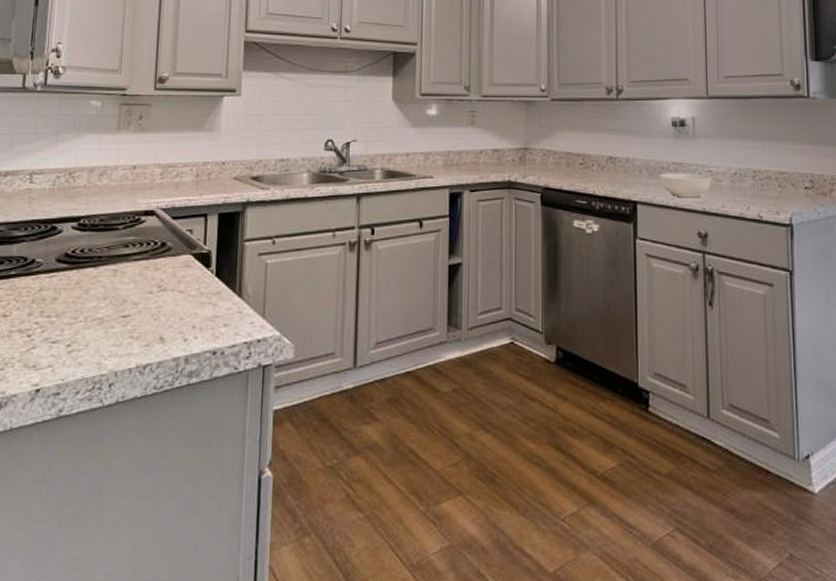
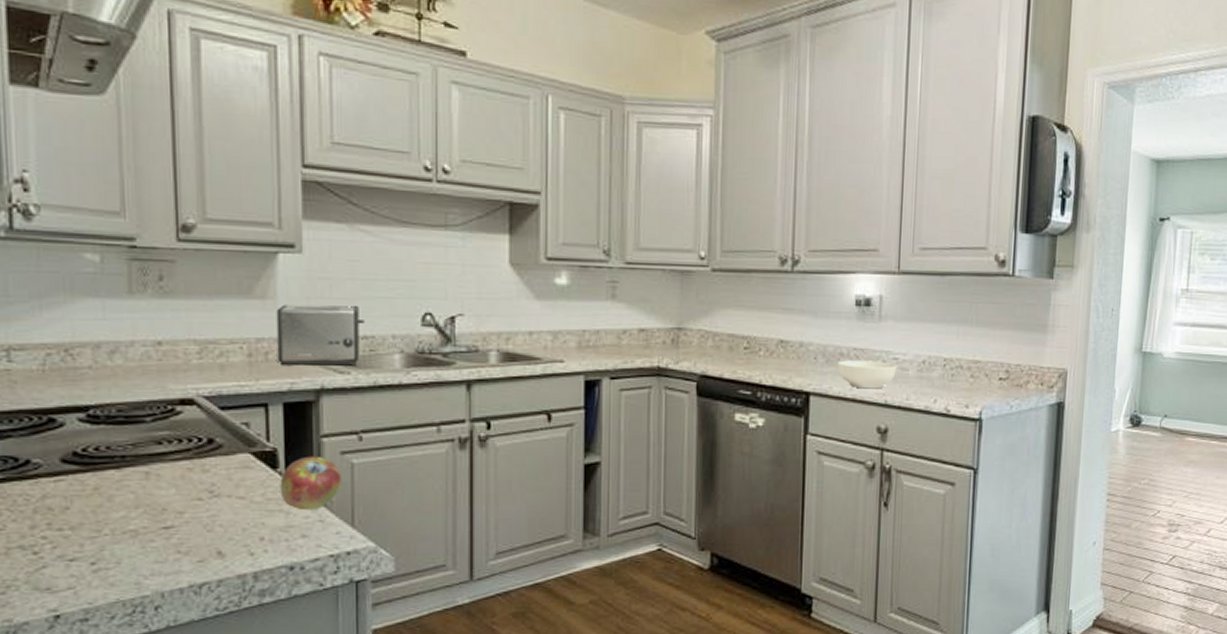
fruit: none [210,257,258,303] -> present [280,456,342,511]
toaster: none [217,135,282,184] -> present [276,304,365,367]

